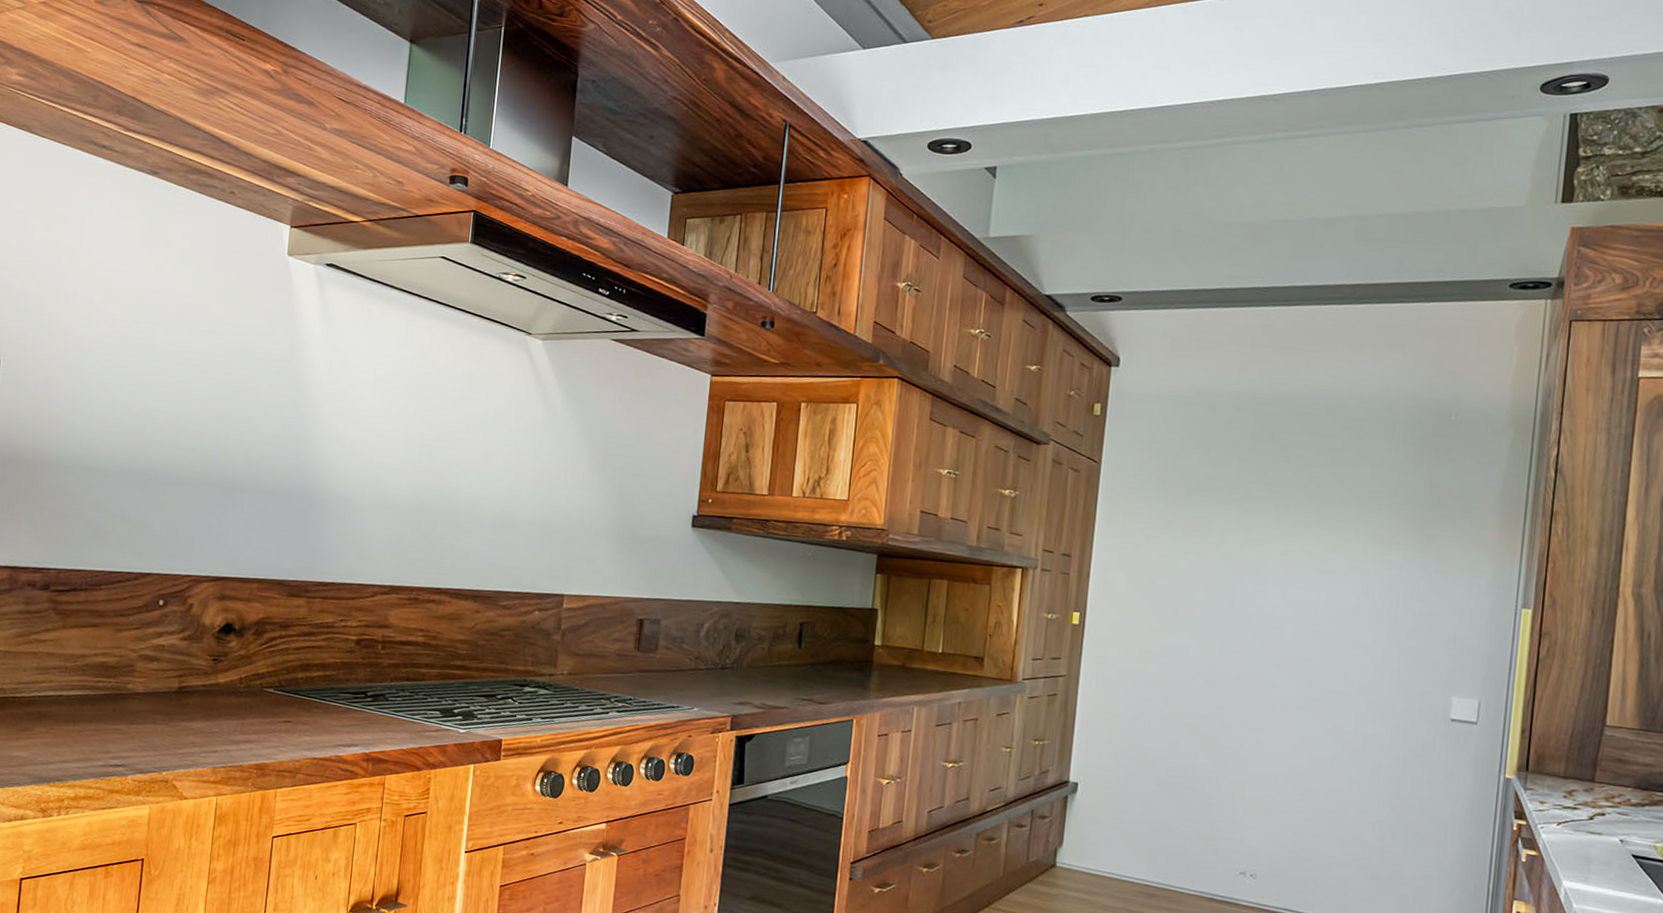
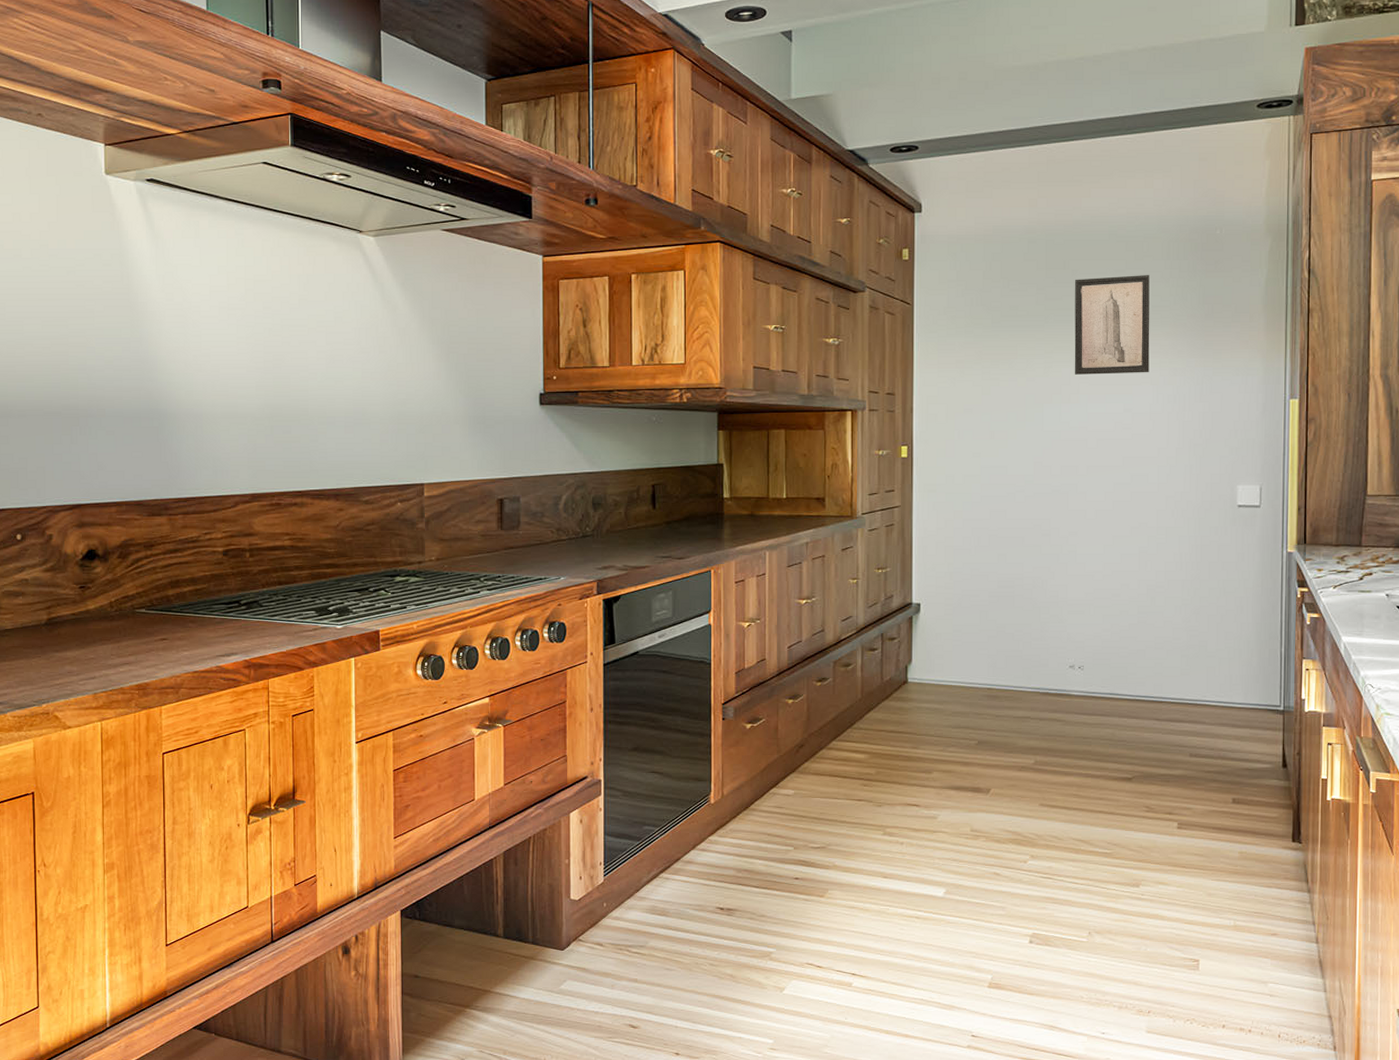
wall art: none [1274,453,1370,563] -> present [1074,275,1150,375]

